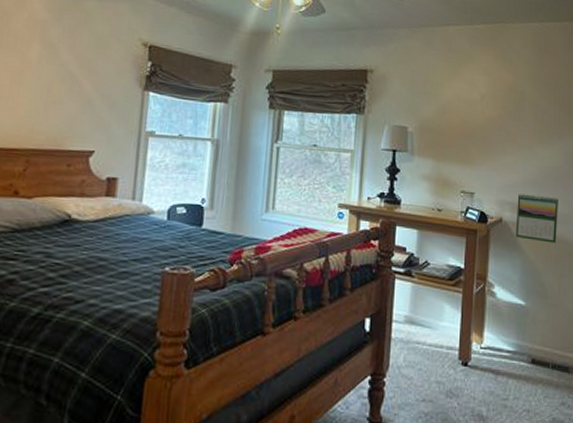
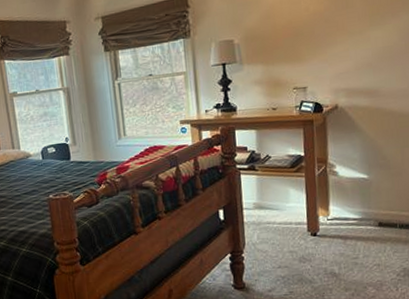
calendar: present [515,194,558,243] -> none [351,75,397,120]

